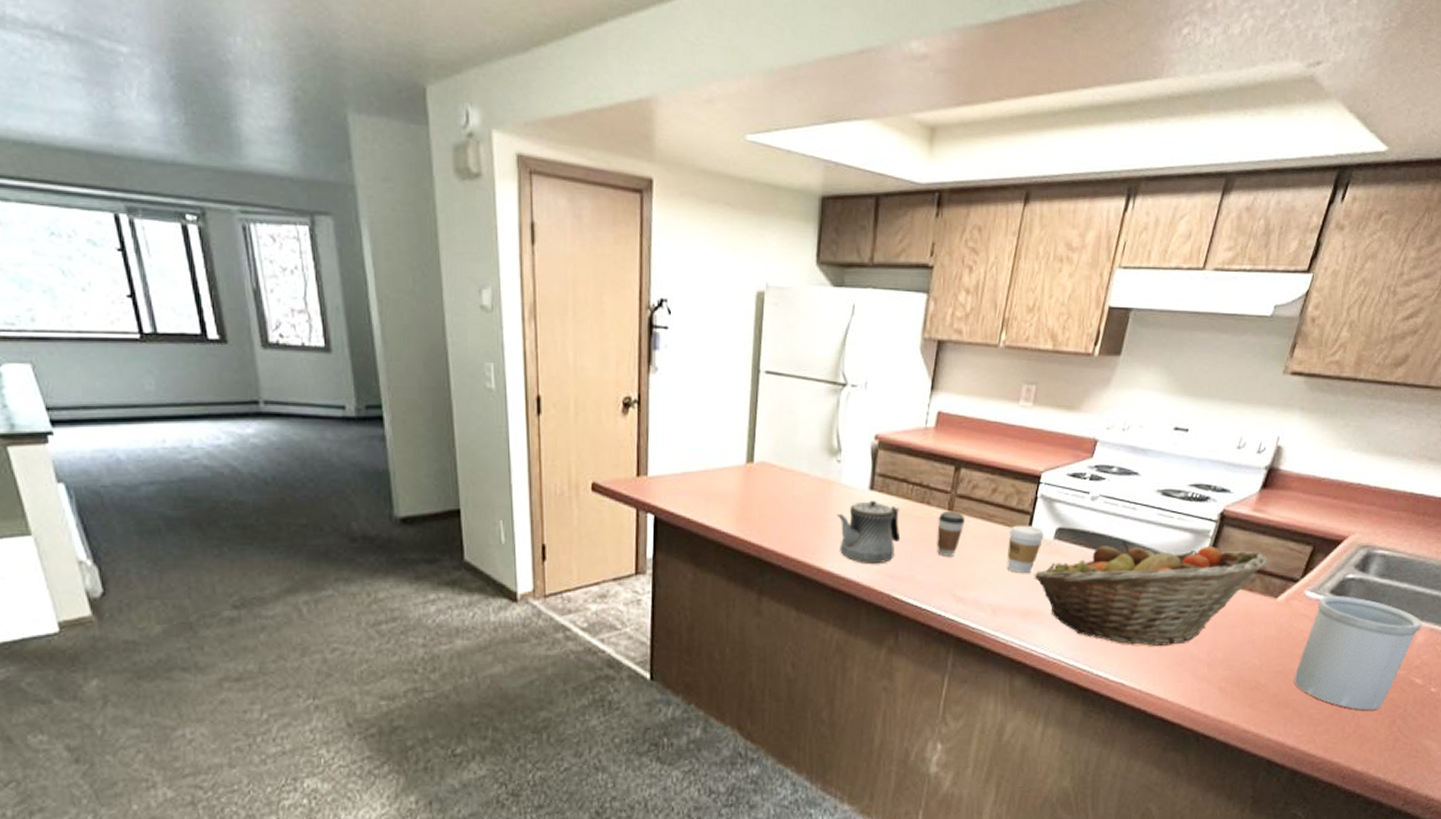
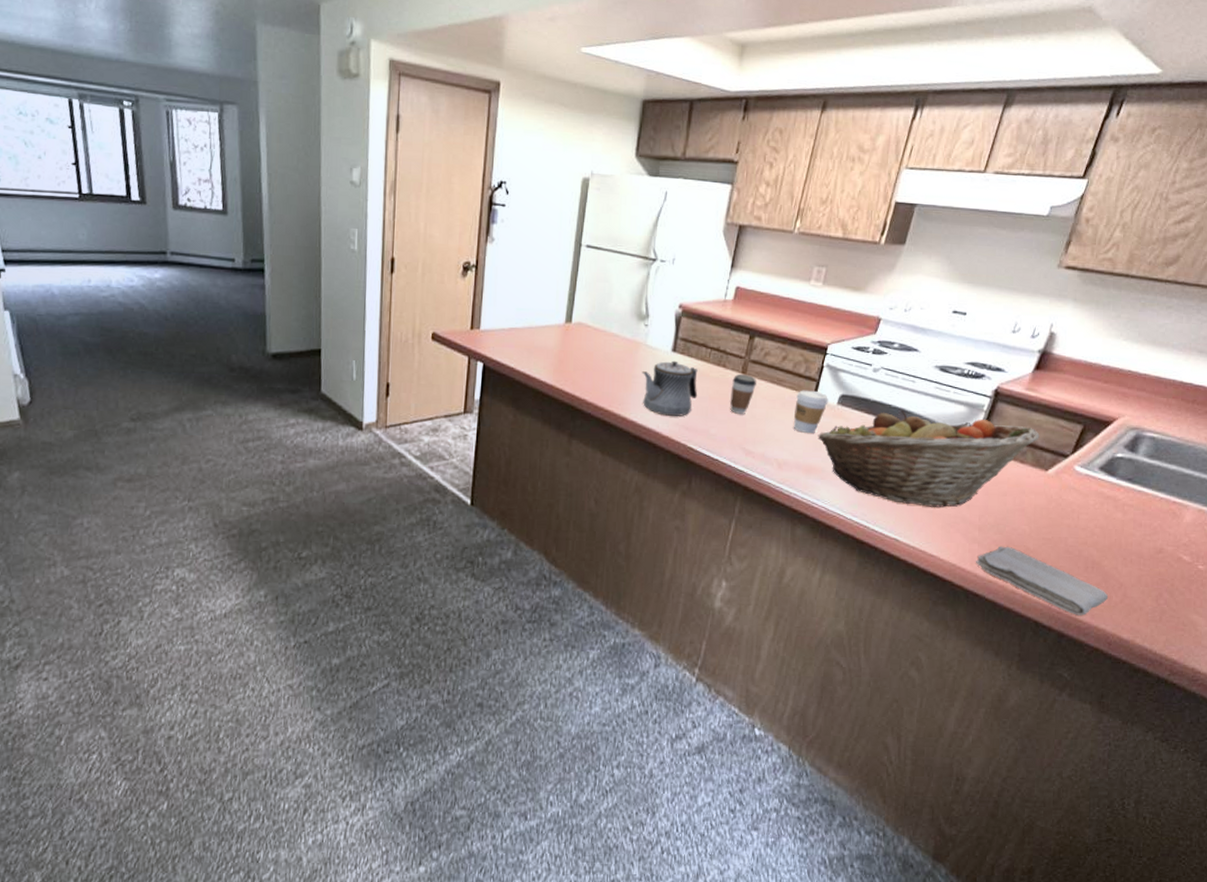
washcloth: none [1206,682,1341,750] -> present [976,546,1108,616]
utensil holder: present [1294,596,1422,711] -> none [1062,472,1191,583]

